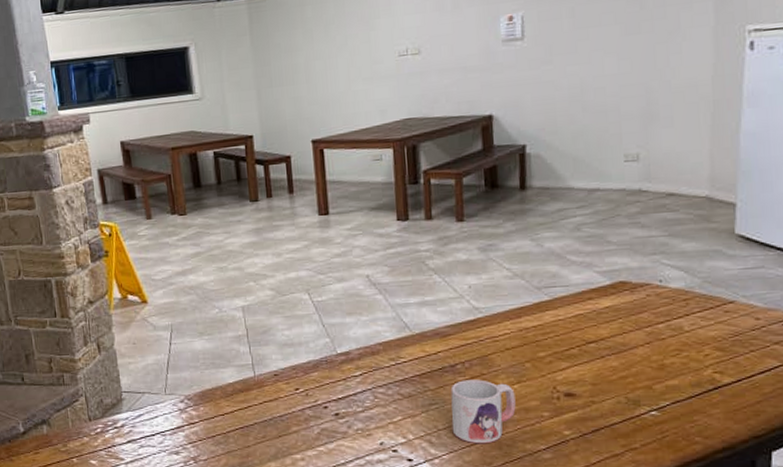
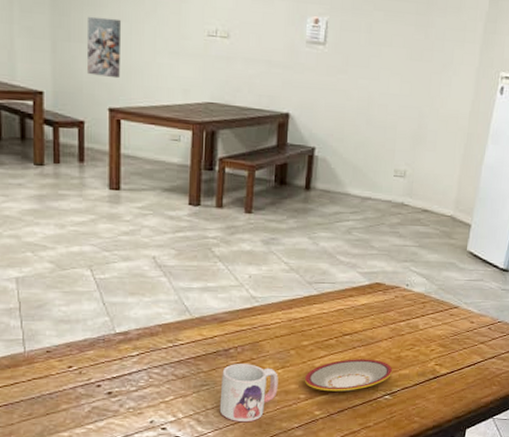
wall art: none [286,58,319,113] -> present [86,16,122,79]
plate: none [545,369,657,408] -> present [304,359,393,392]

